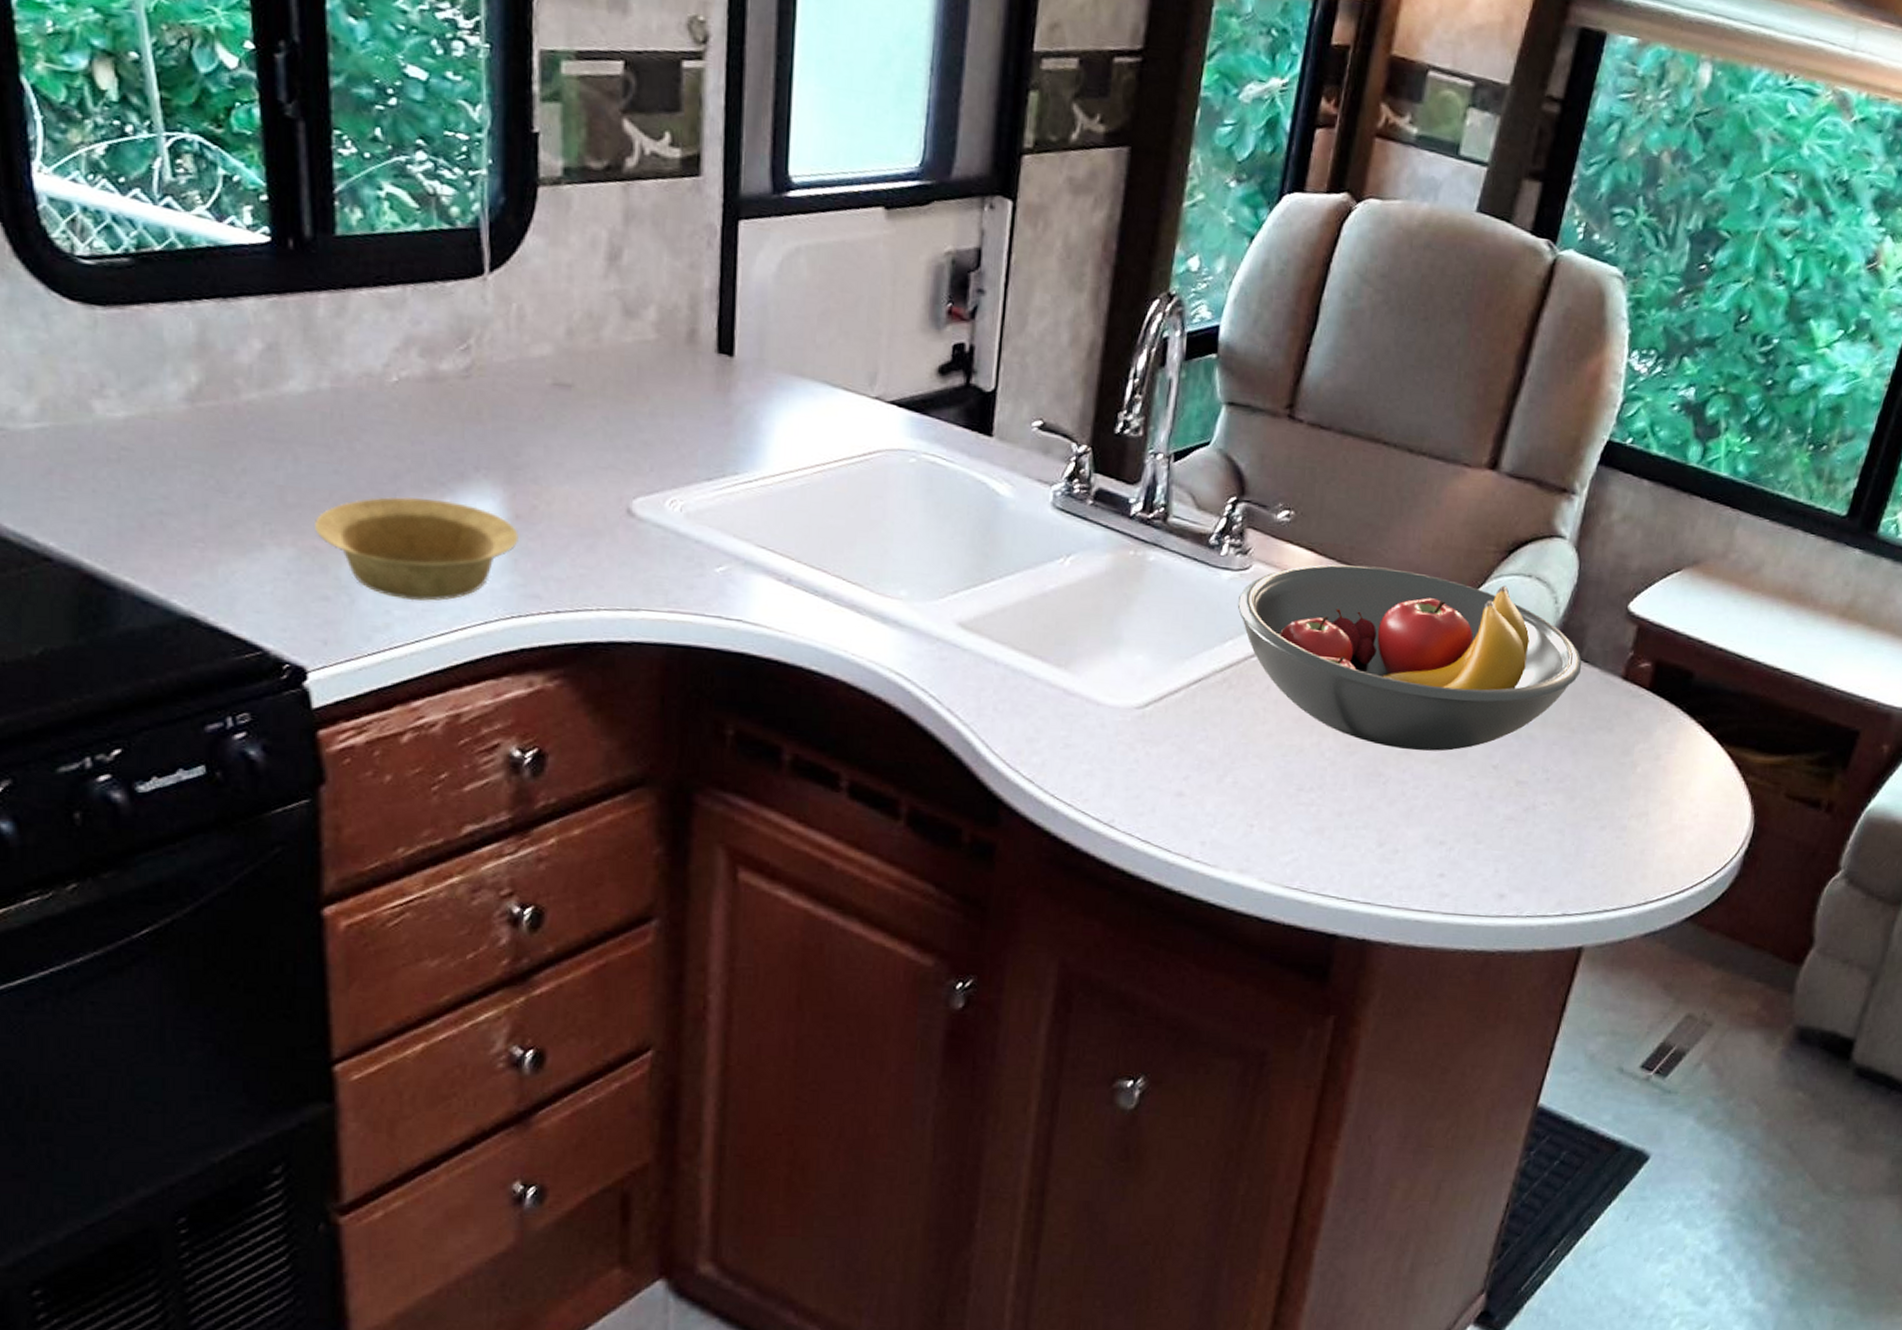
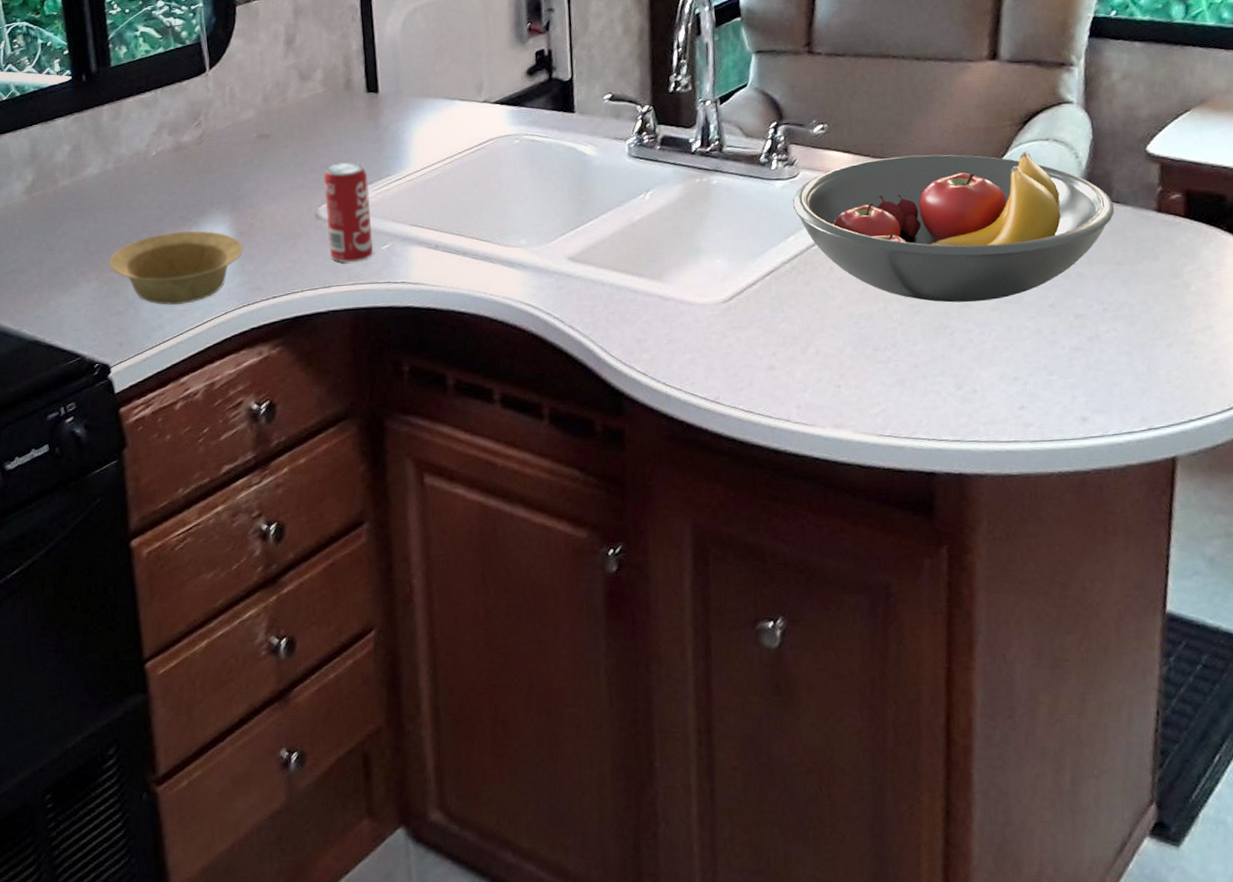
beverage can: none [642,442,706,584] -> present [323,162,373,263]

